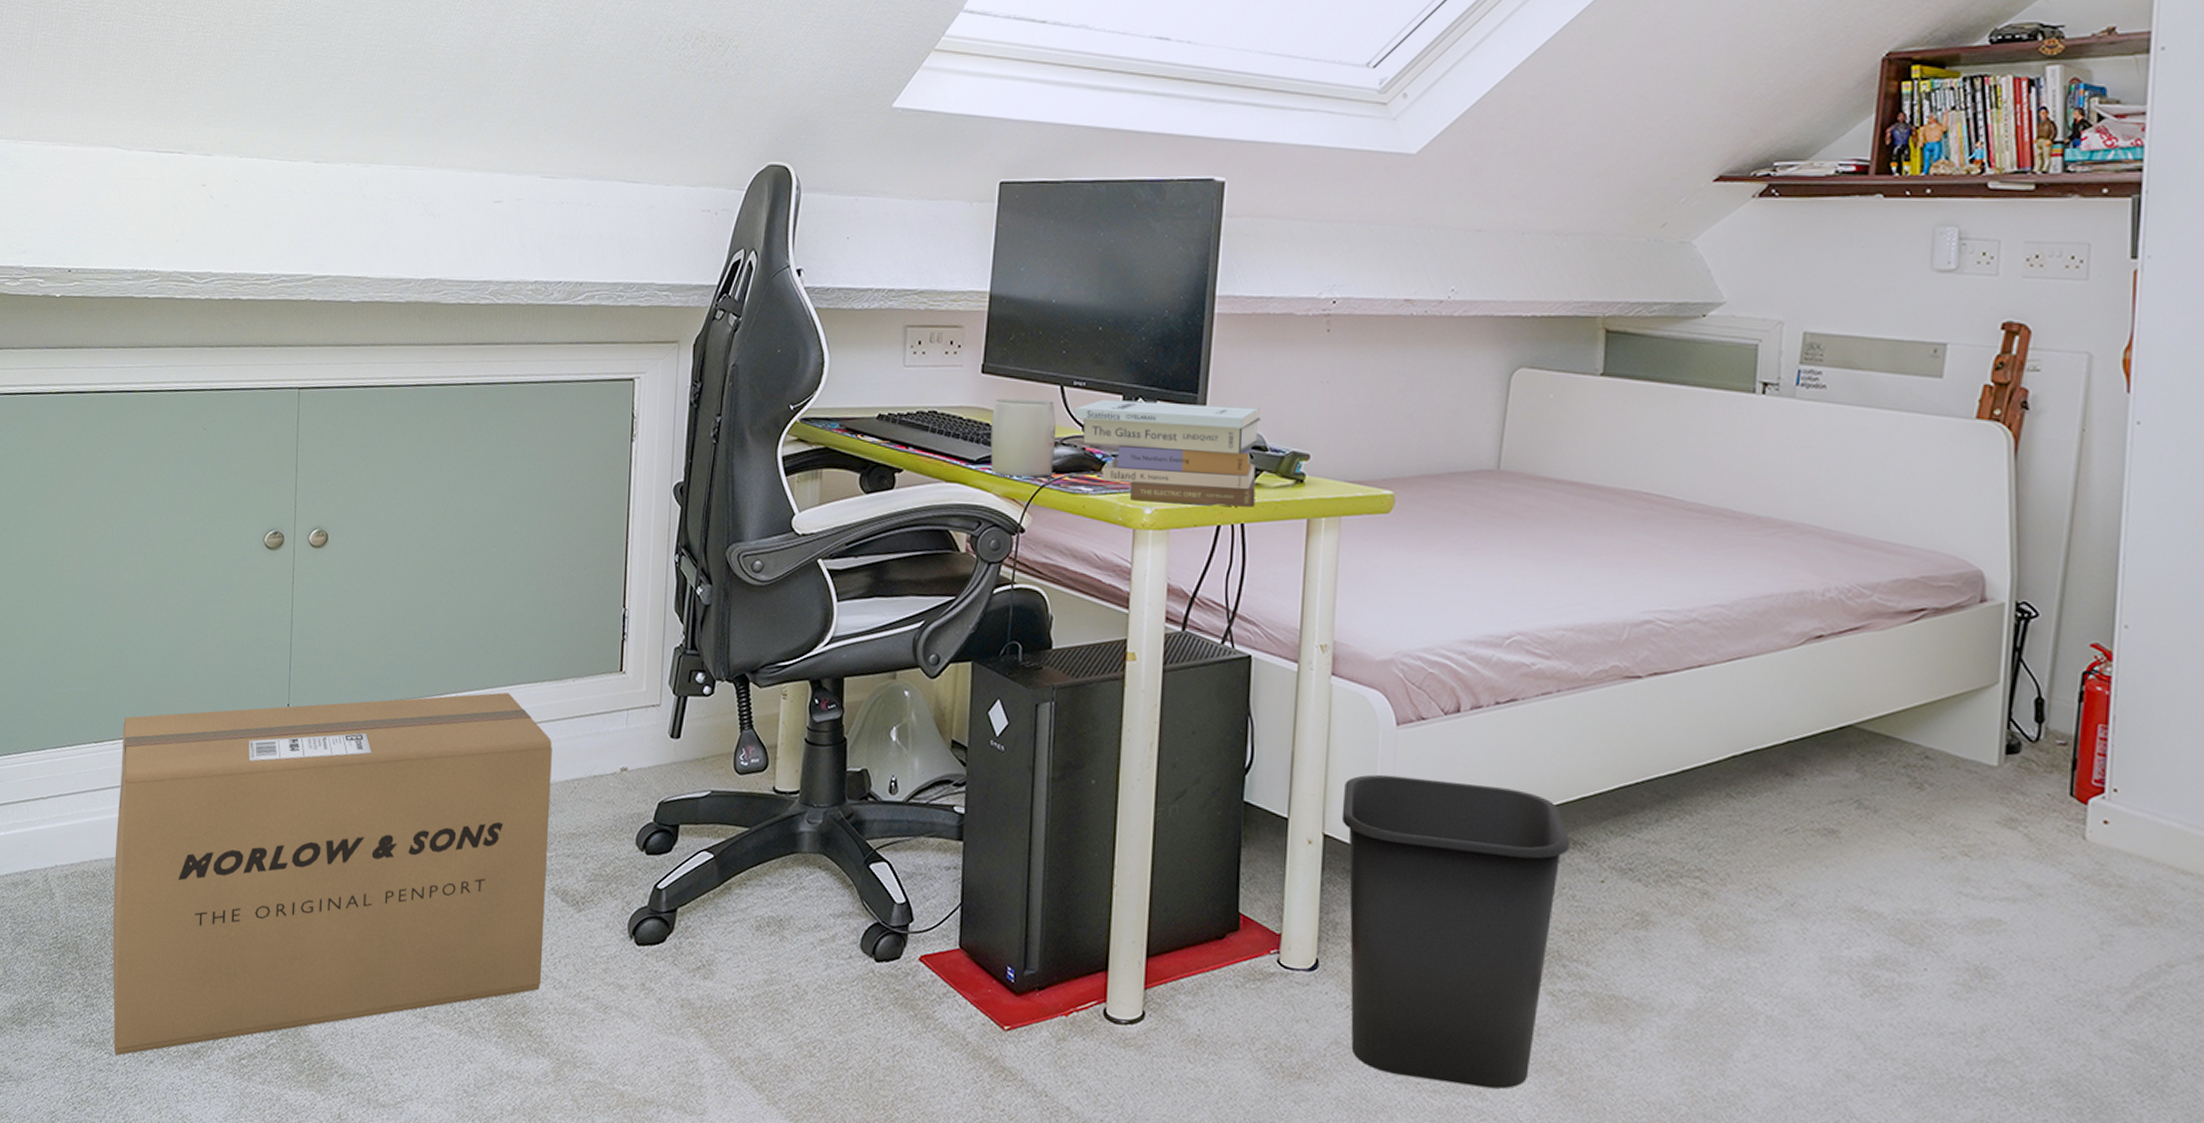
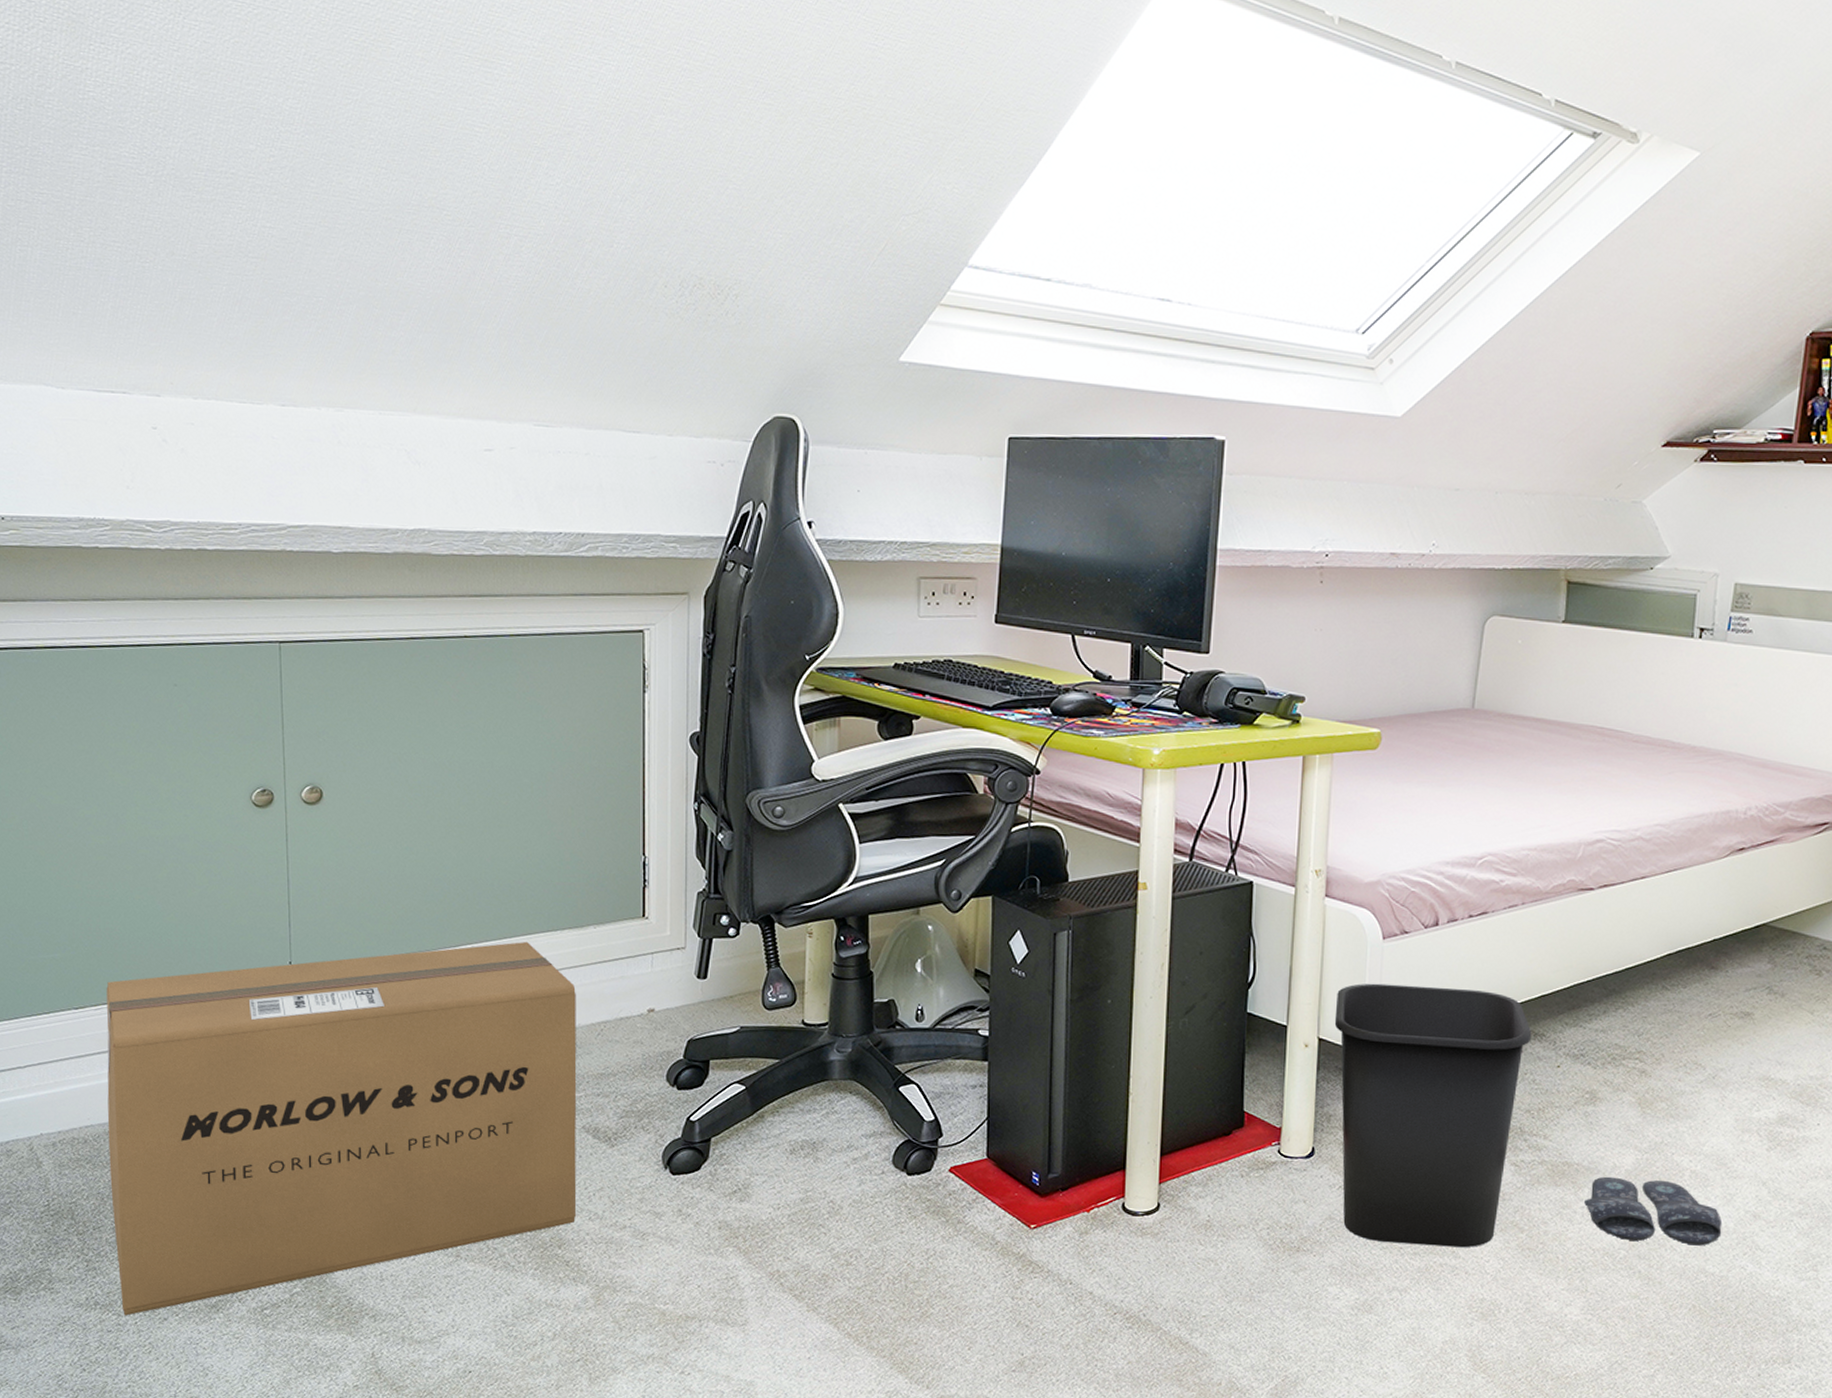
mug: present [990,398,1057,477] -> none [1005,647,1069,722]
books: present [1073,399,1261,508] -> none [1085,647,1260,747]
slippers: none [1635,1015,1806,1108] -> present [1583,1176,1722,1246]

